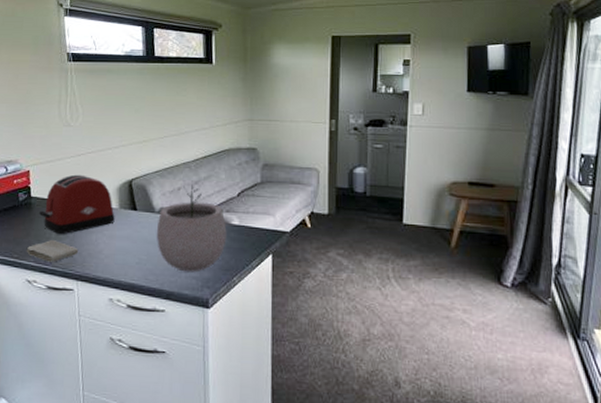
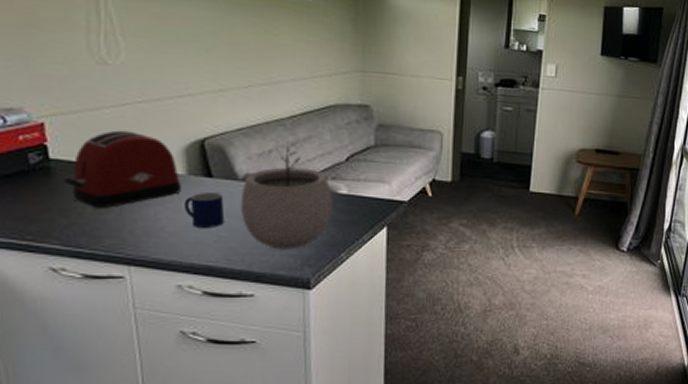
washcloth: present [26,240,79,262] -> none [46,216,130,244]
mug: none [116,222,145,252] -> present [184,191,225,228]

